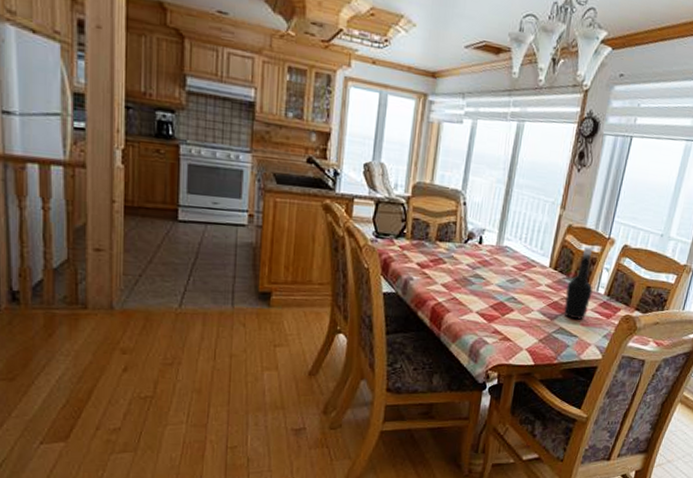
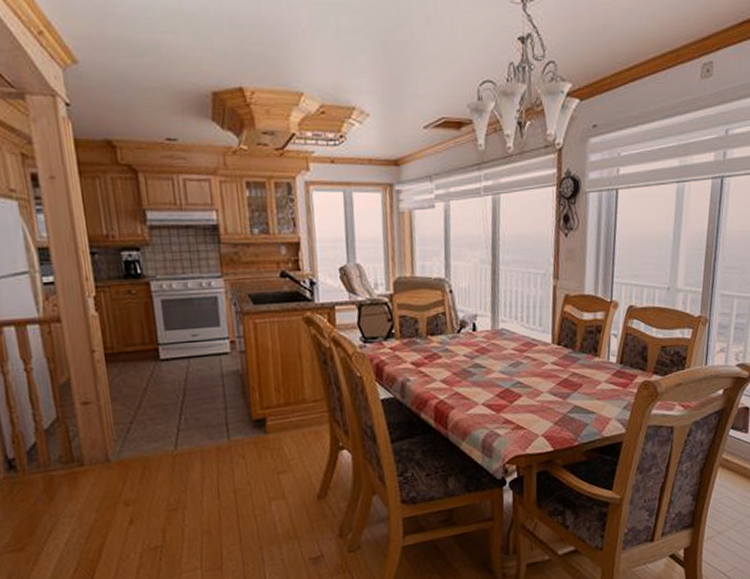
bottle: present [563,246,593,320] -> none [573,314,604,395]

